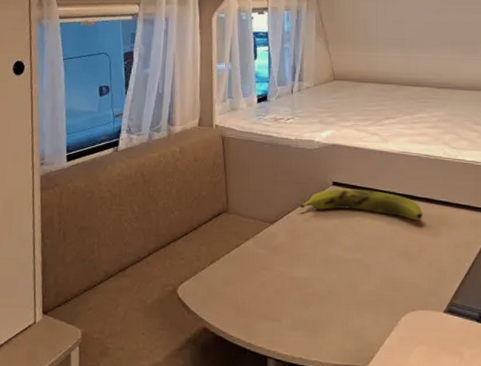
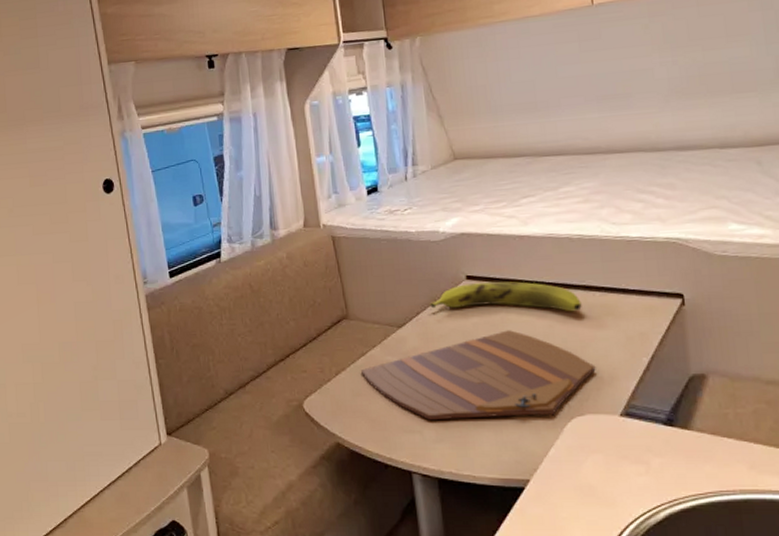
cutting board: none [234,232,429,310] -> present [361,330,596,421]

